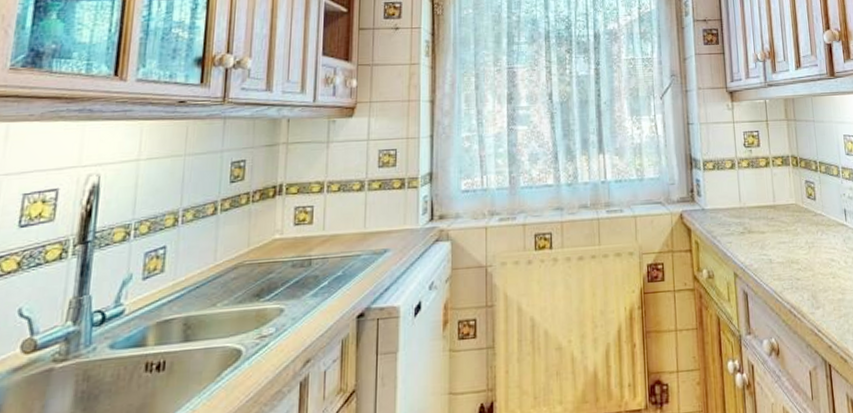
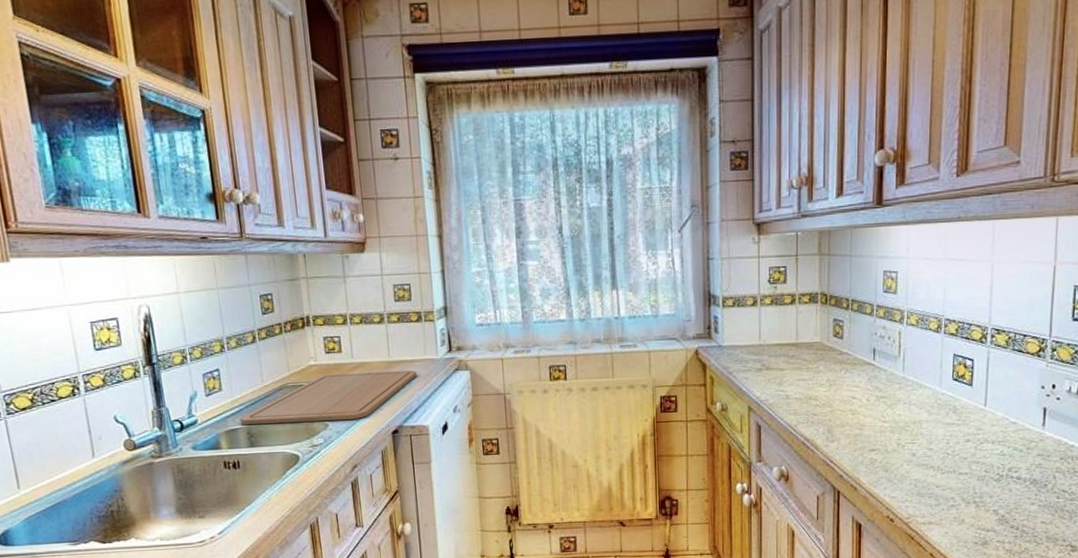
chopping board: none [177,242,393,315] -> present [240,370,417,426]

